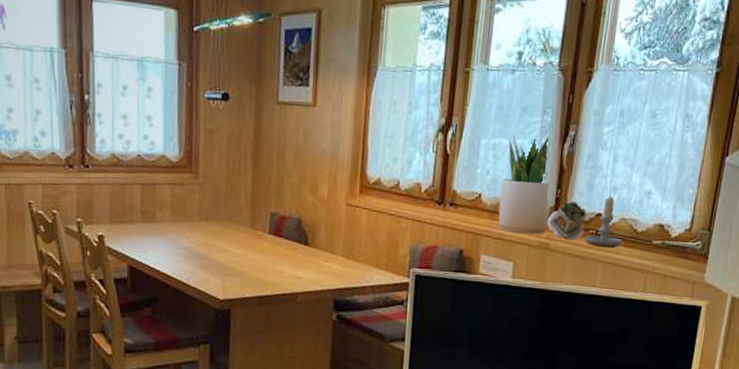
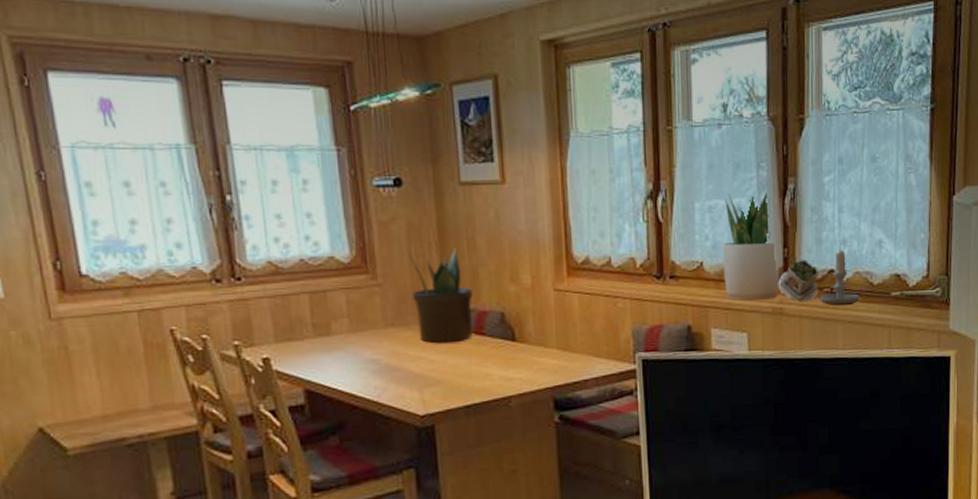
planter: none [226,156,277,241] -> present [408,249,473,344]

